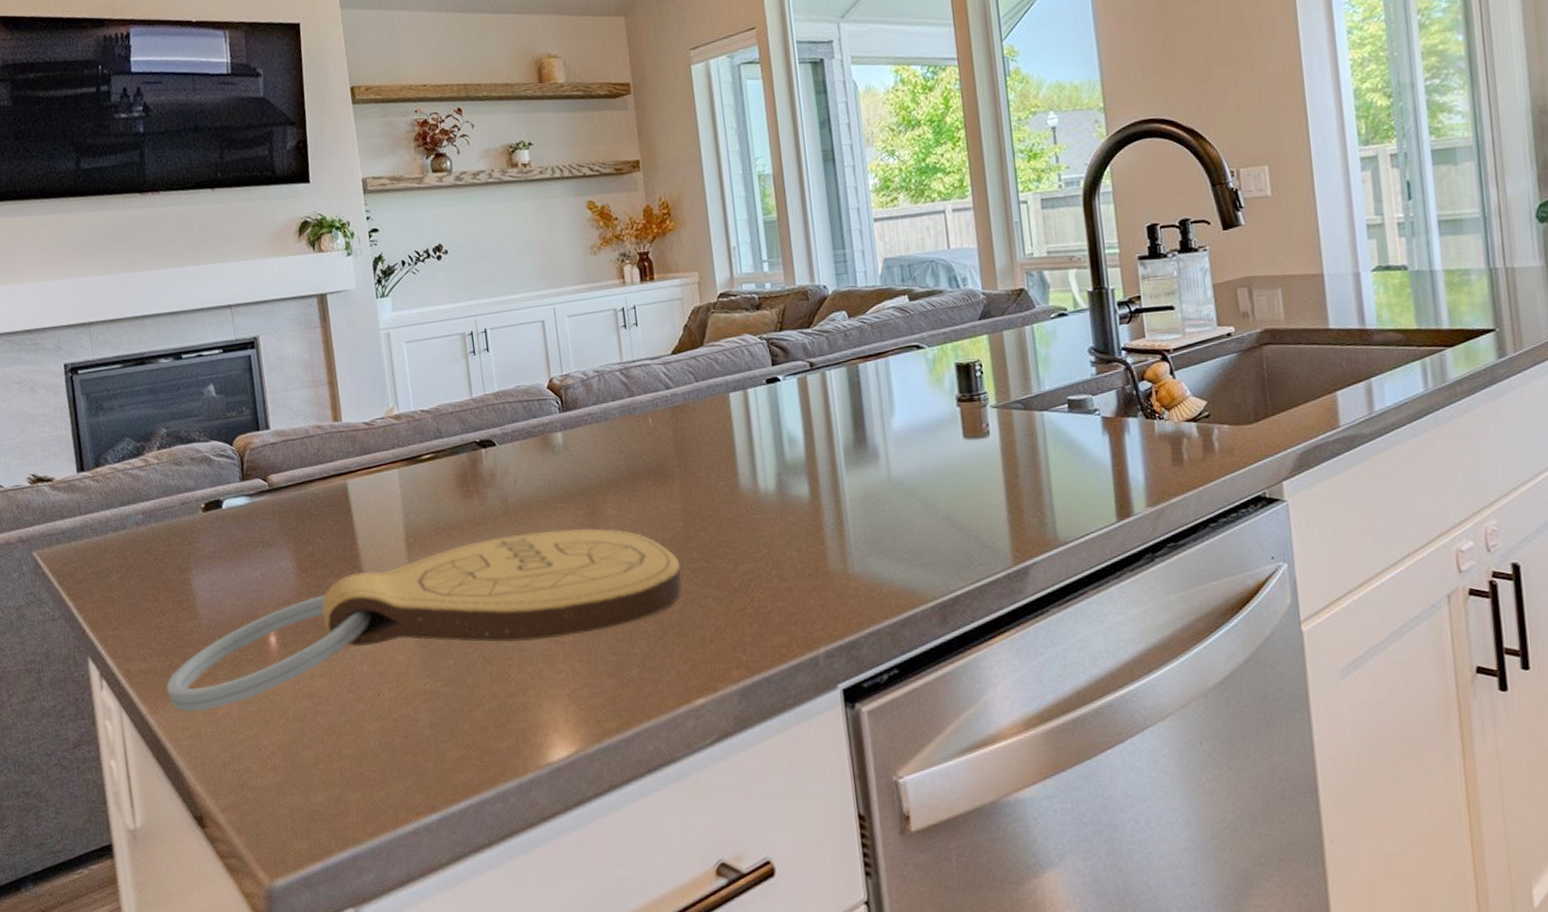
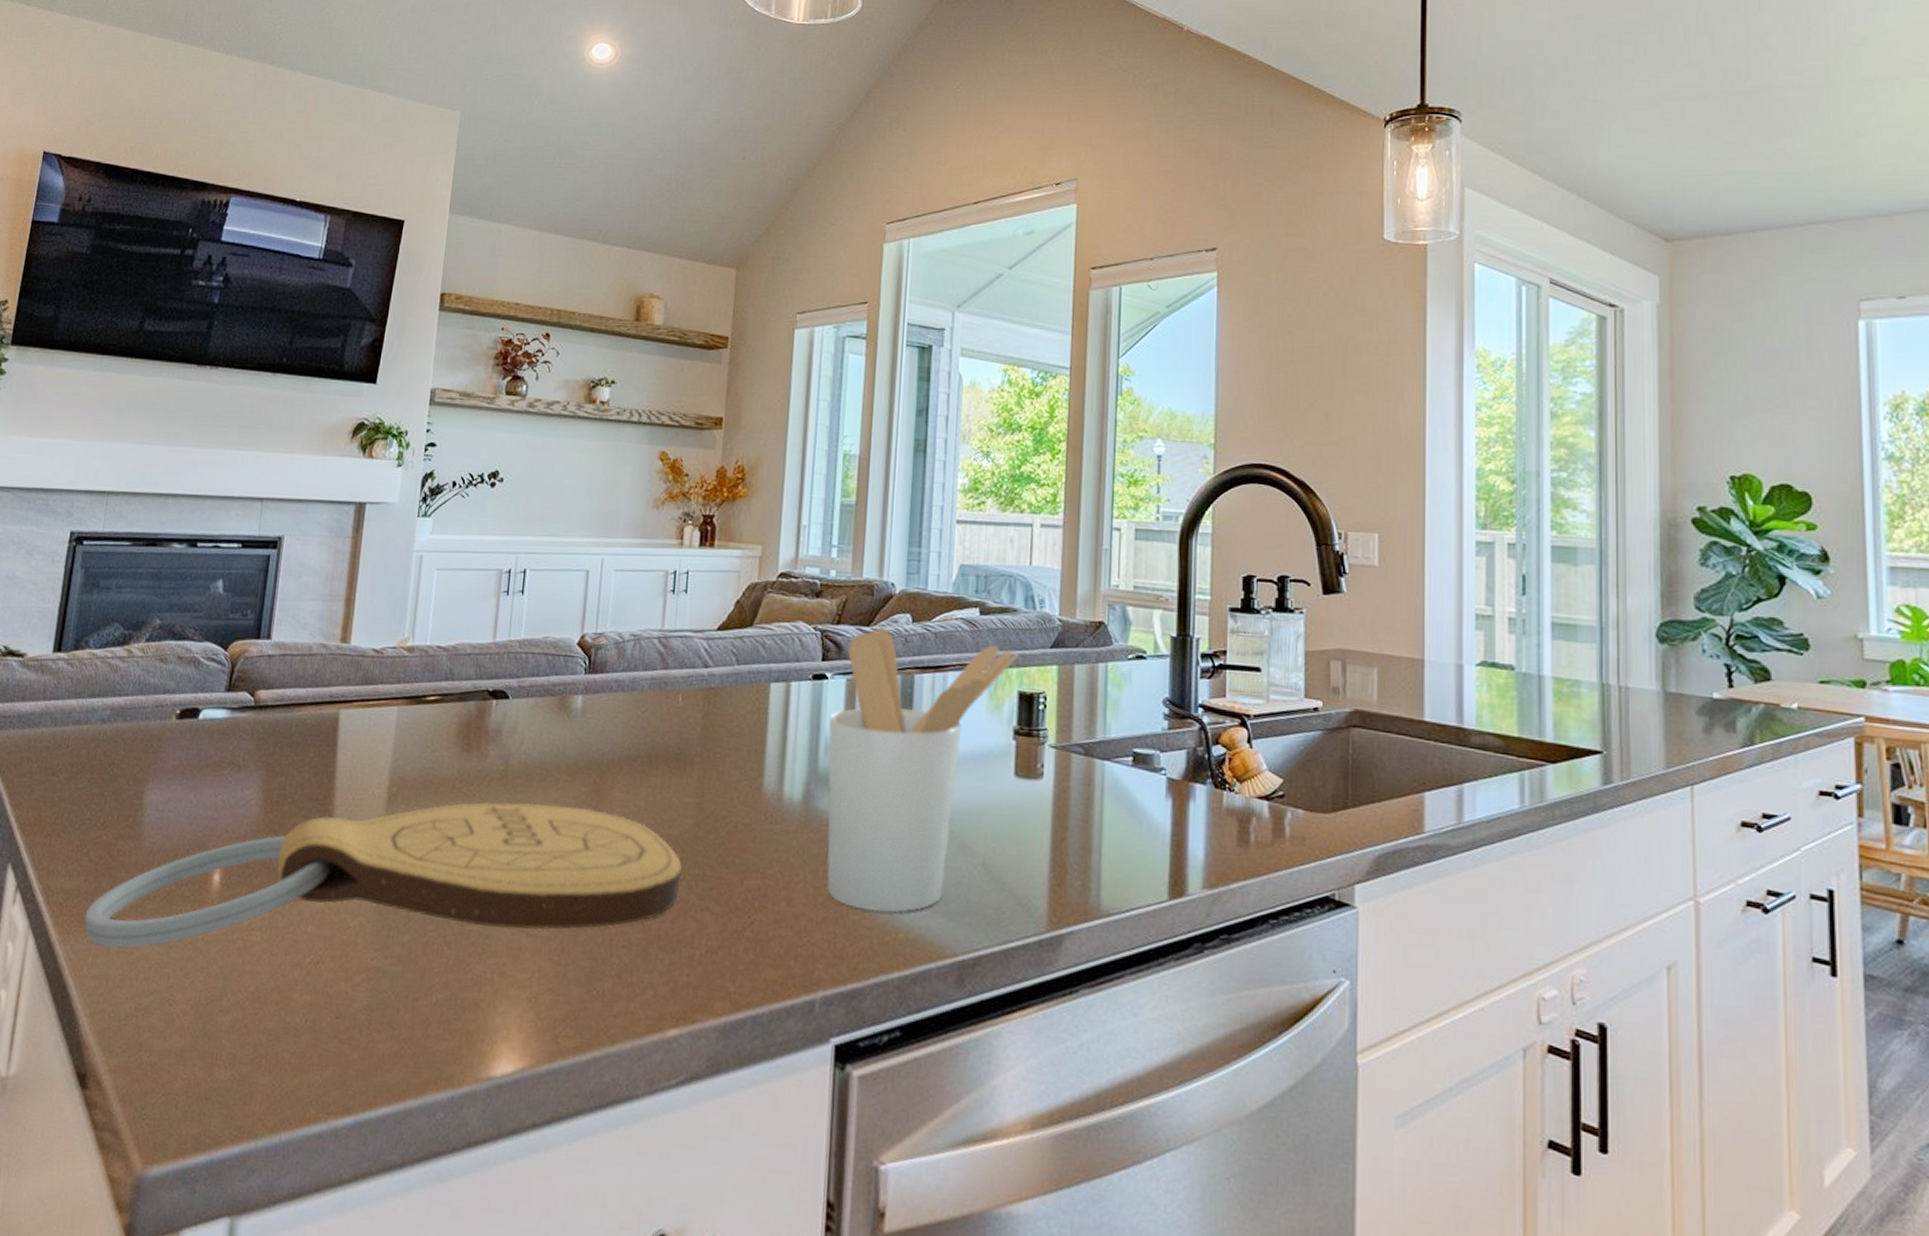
utensil holder: none [787,325,950,574] -> present [826,629,1018,913]

